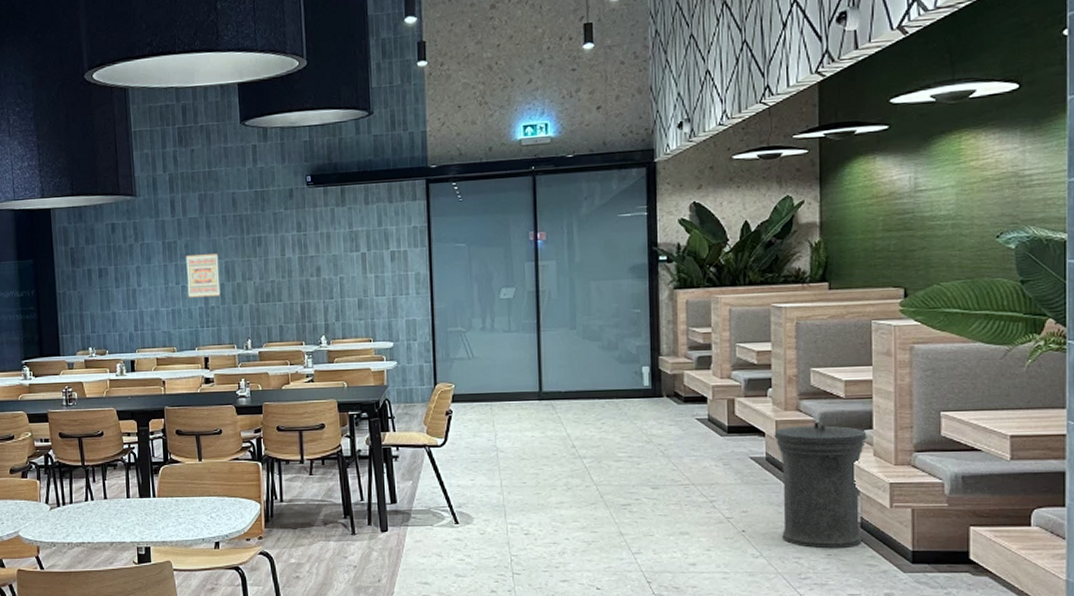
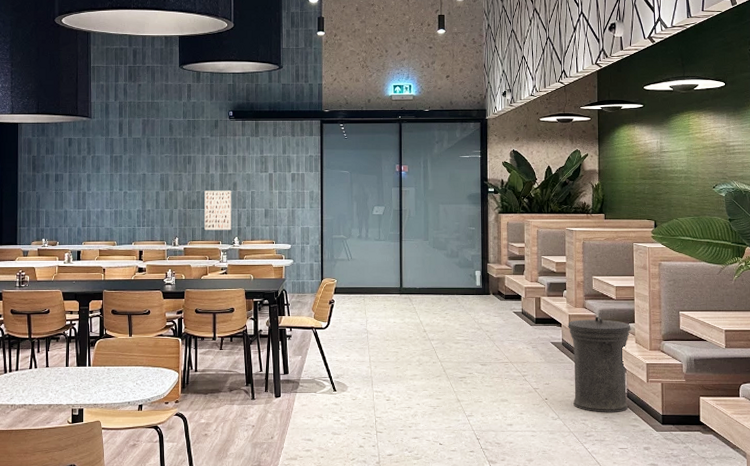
wall art: present [186,254,221,298] -> none [129,168,156,202]
wall art: none [280,277,317,329] -> present [204,190,231,231]

